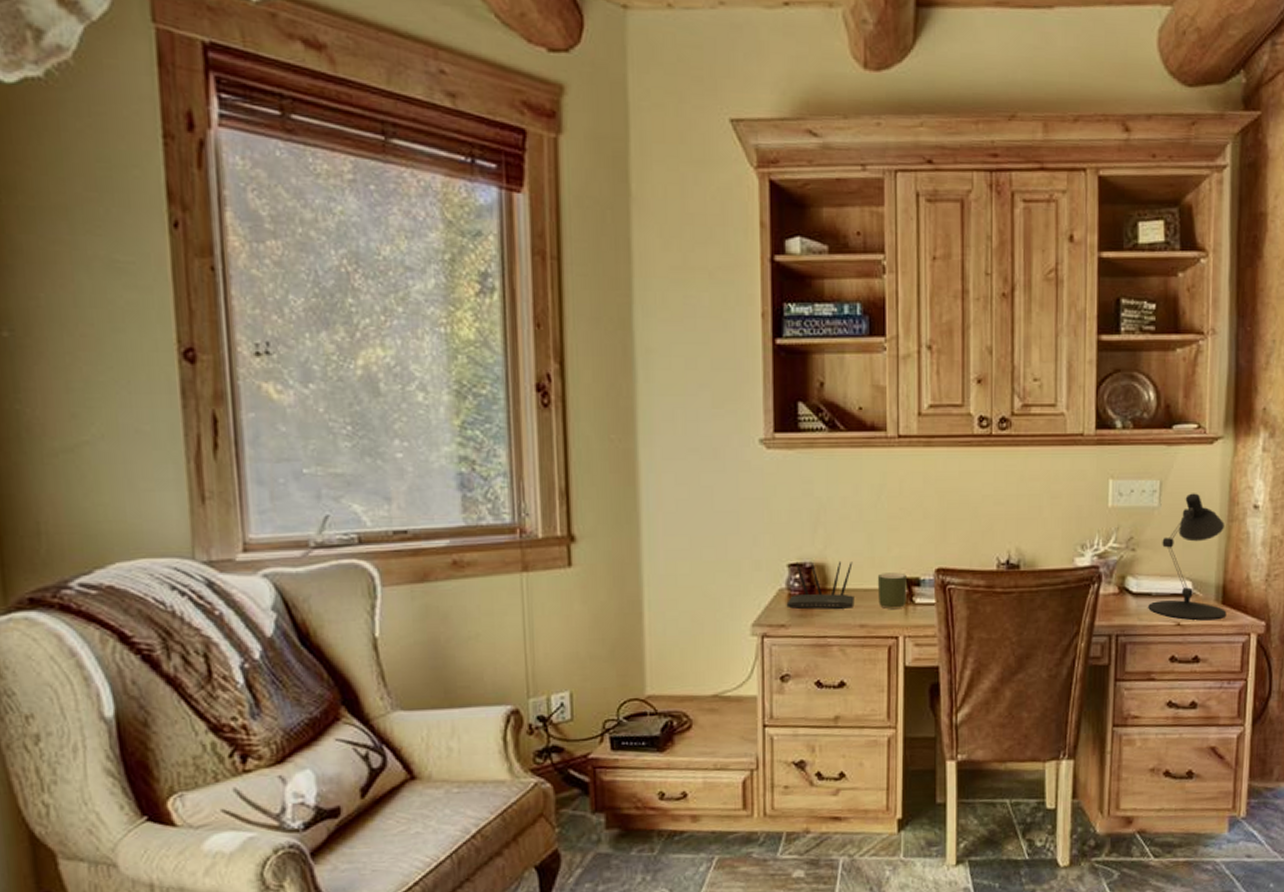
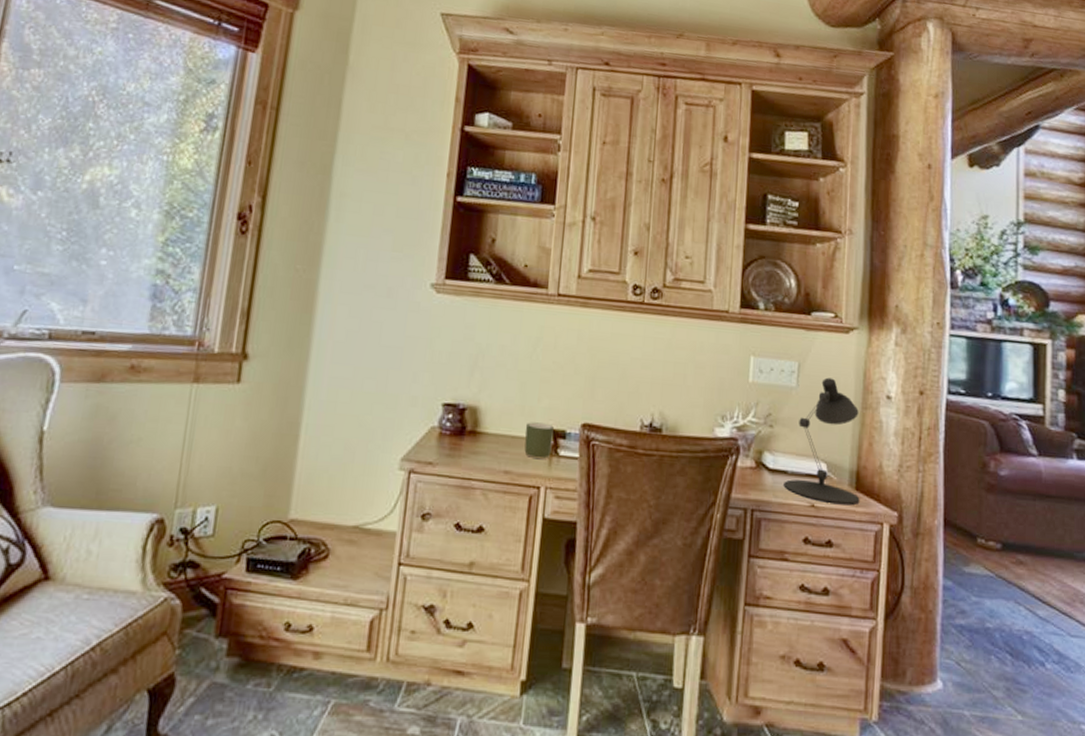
wifi router: present [786,560,855,610] -> none [436,402,504,453]

